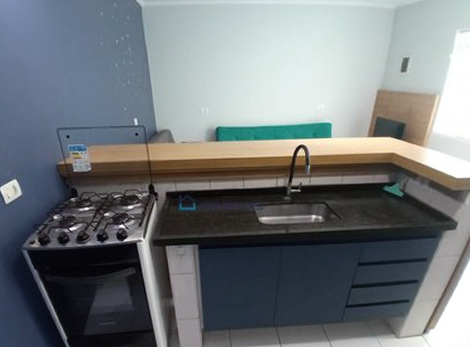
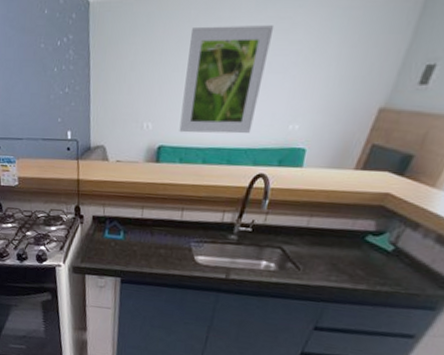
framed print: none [232,28,295,115] -> present [179,25,275,134]

